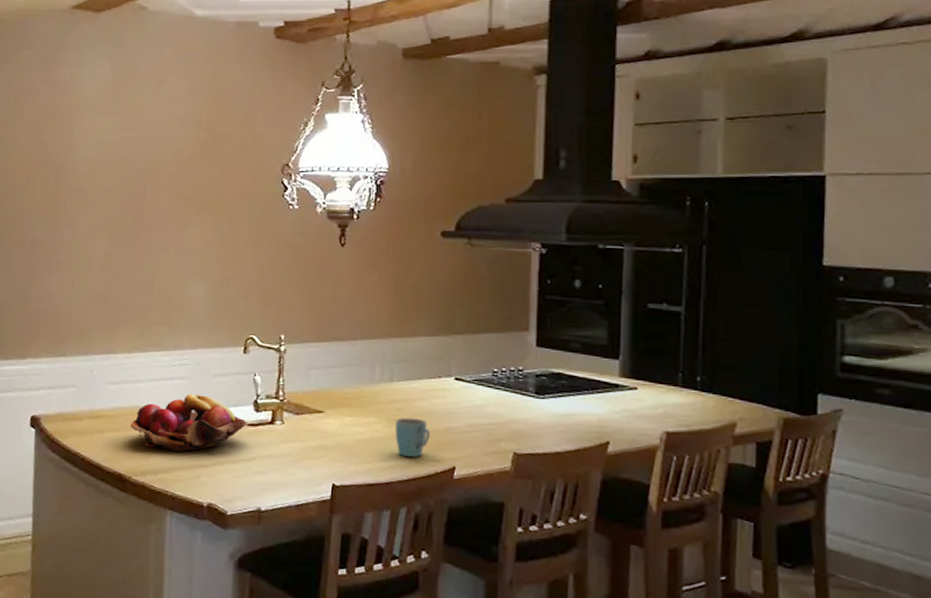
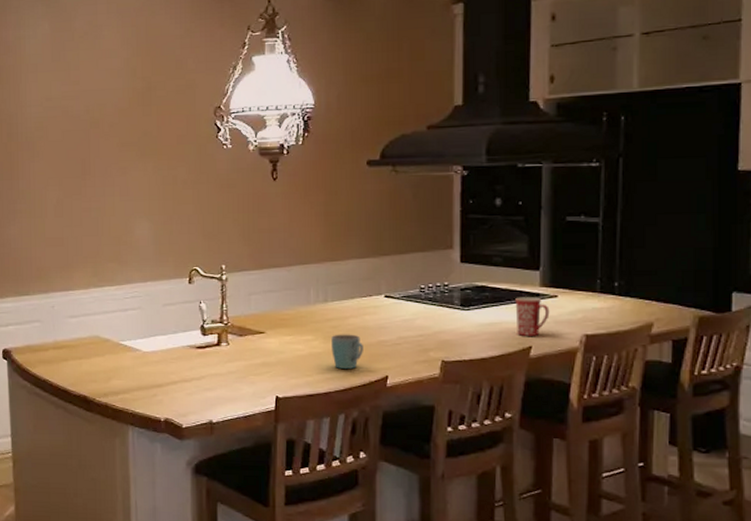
fruit basket: present [131,393,247,451] -> none [91,322,196,374]
mug: none [593,387,629,431] -> present [515,297,550,336]

